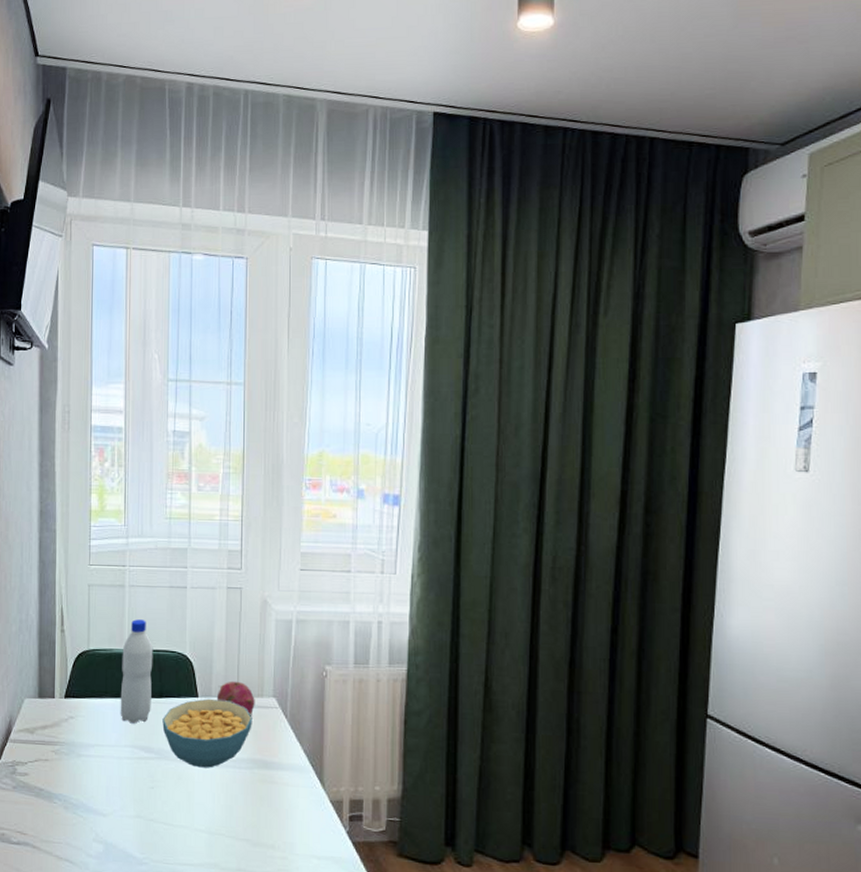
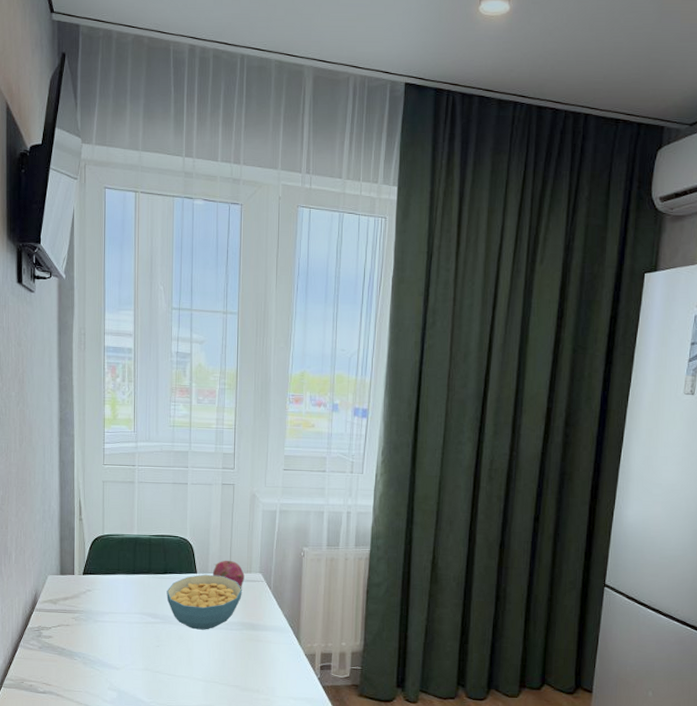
water bottle: present [120,619,153,724] -> none [130,510,159,595]

